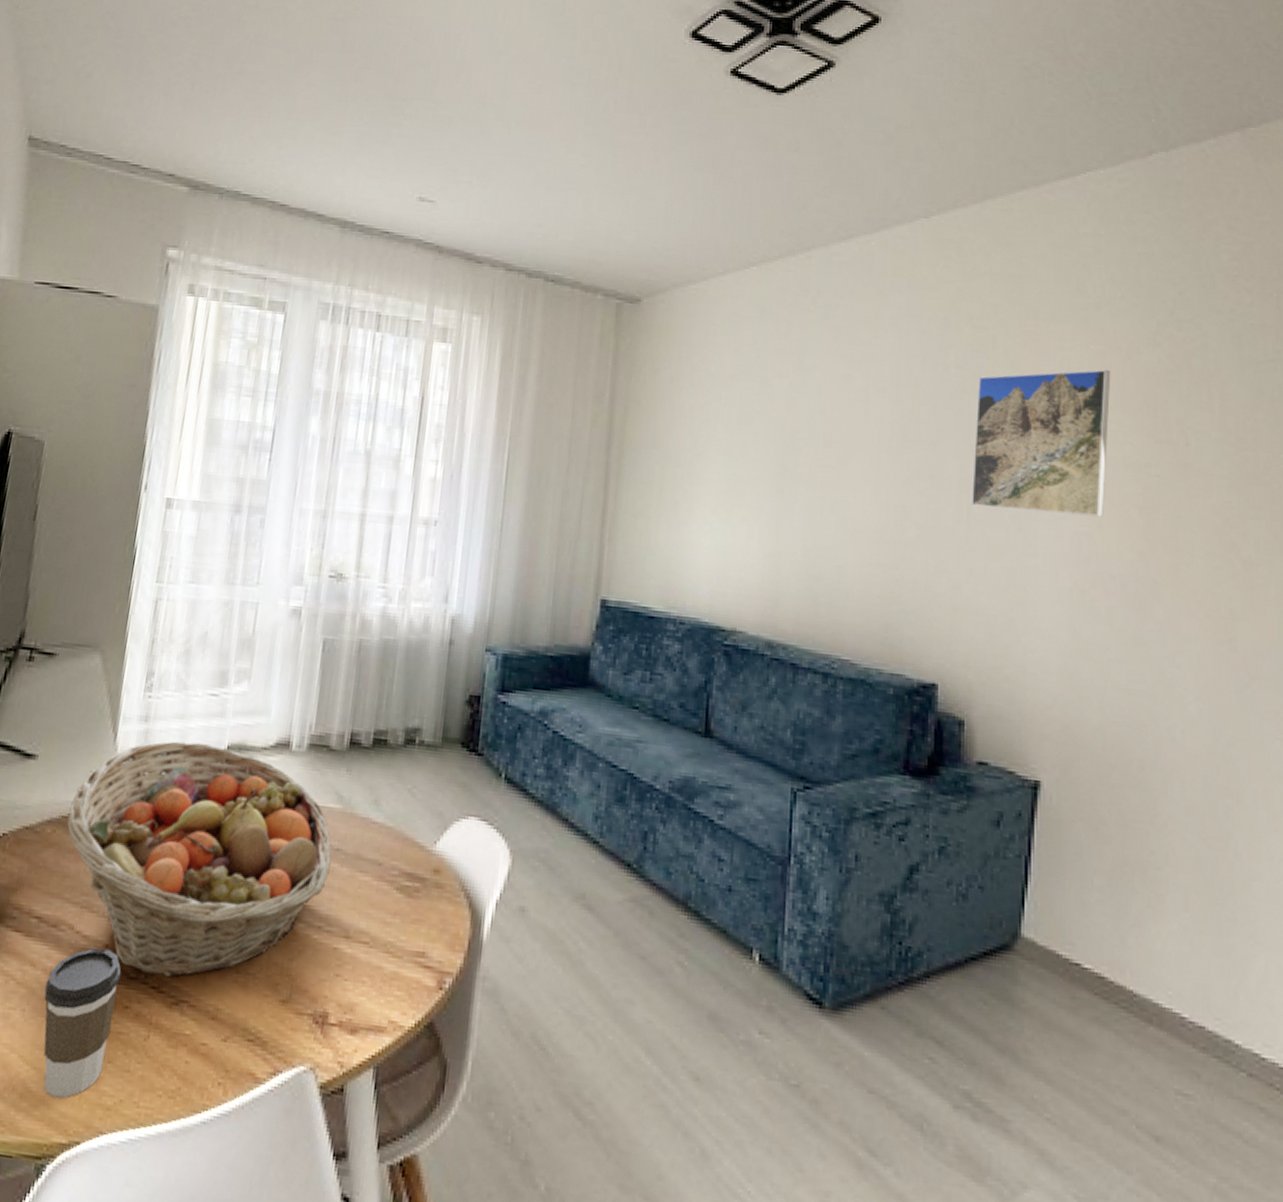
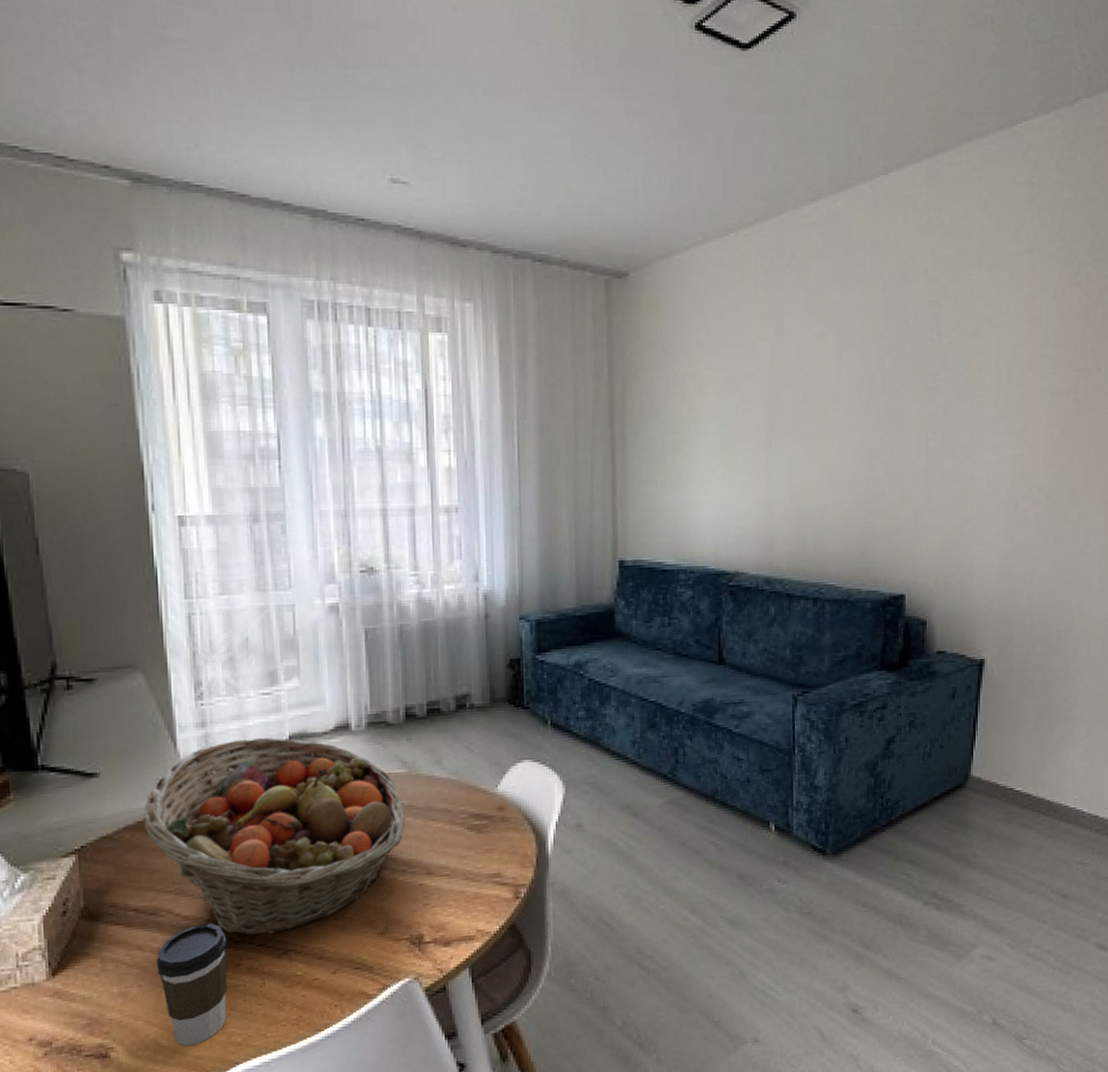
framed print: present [970,369,1111,517] -> none [928,309,1041,441]

